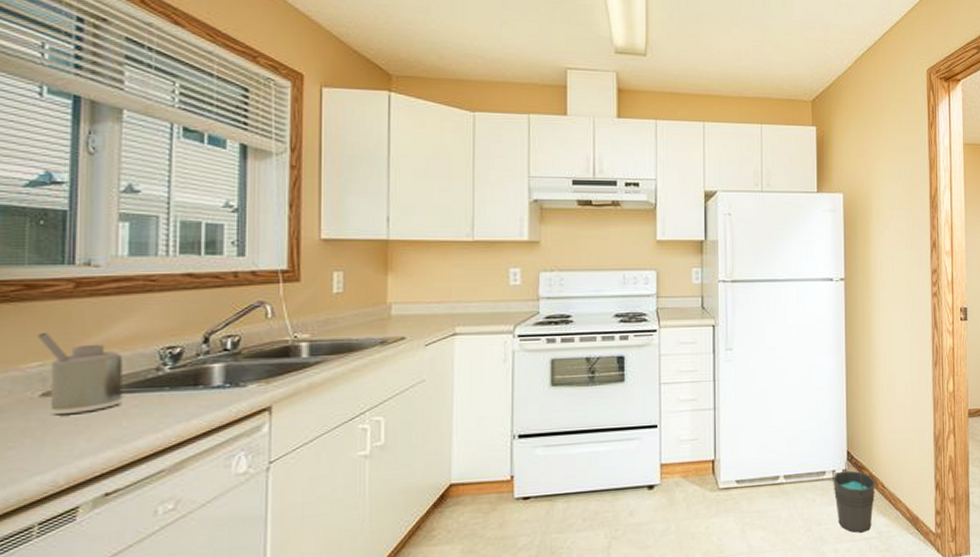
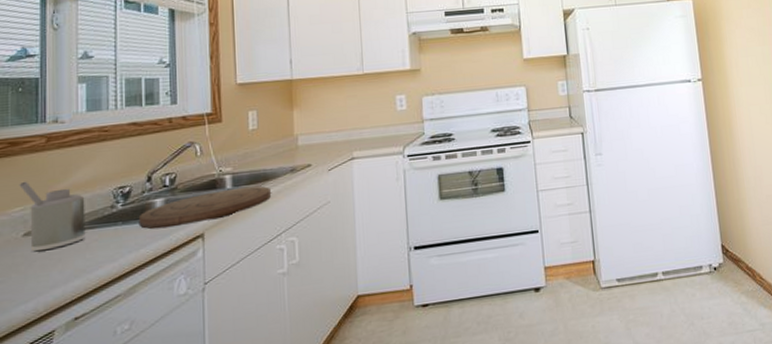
cutting board: none [190,357,355,398] -> present [138,186,271,229]
bucket: present [833,455,876,533] -> none [710,248,754,326]

